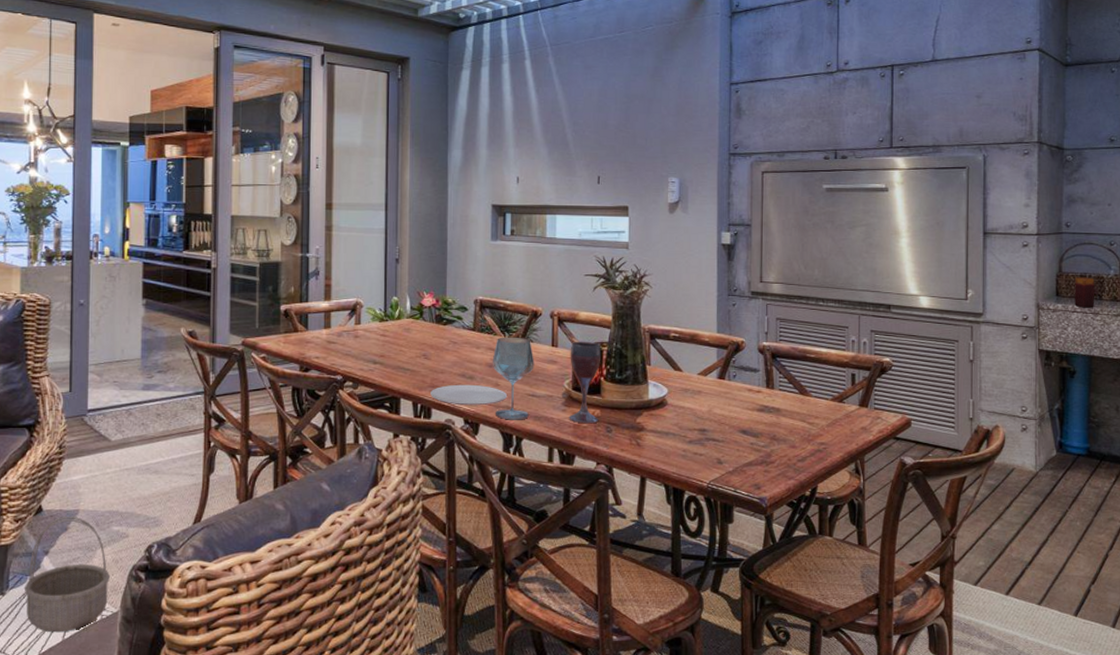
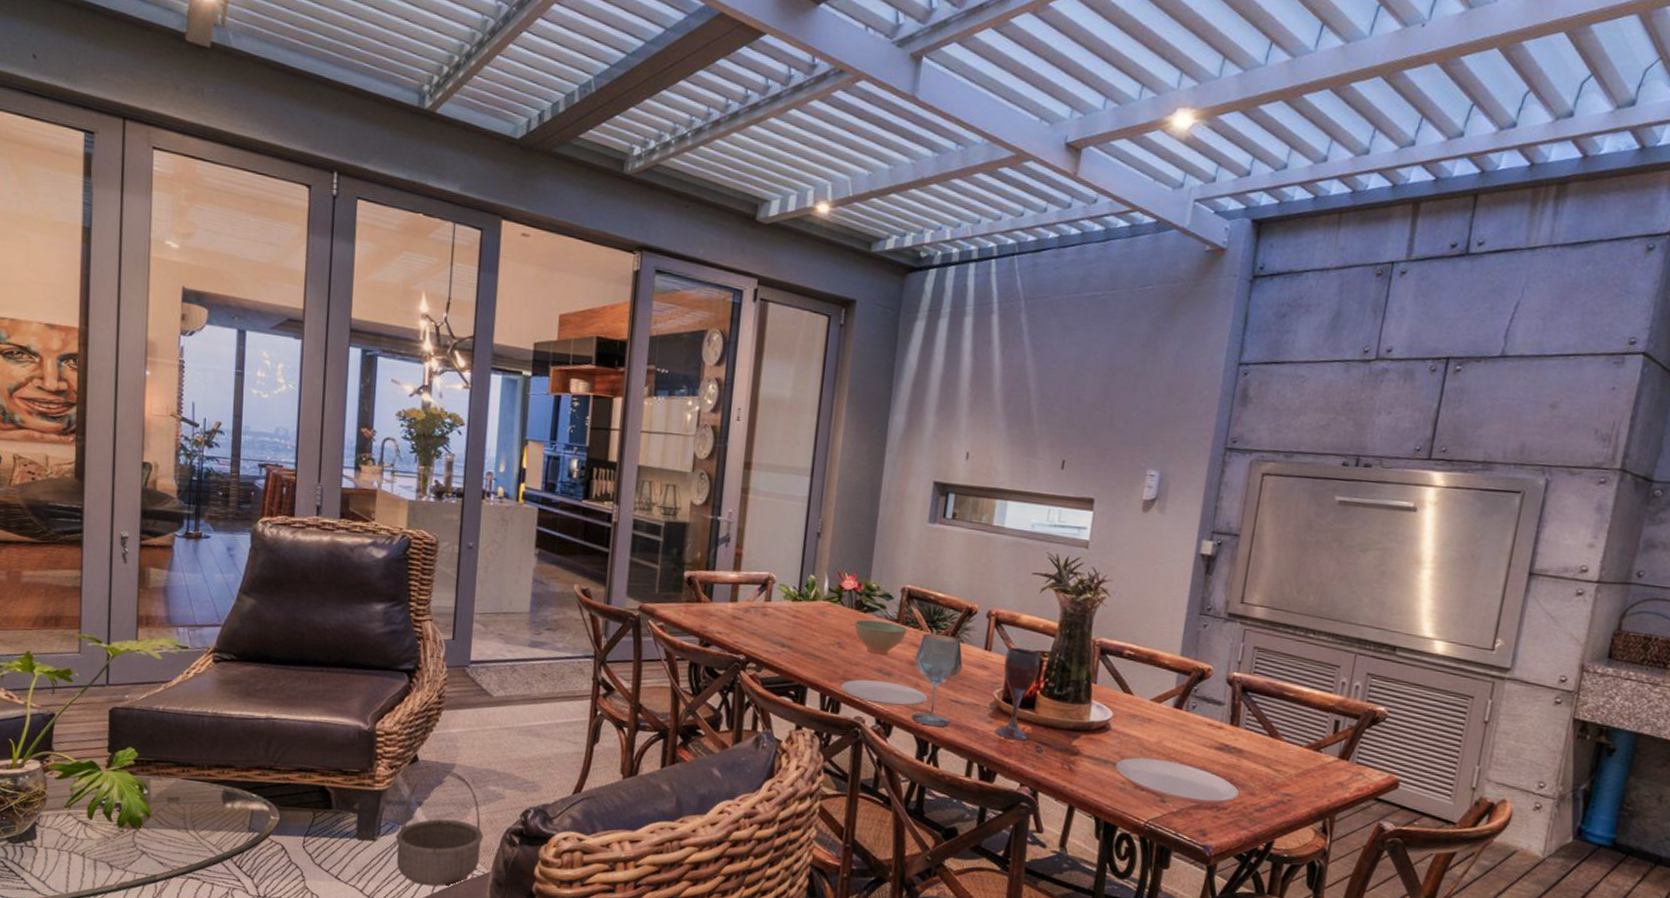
bowl: none [436,330,484,361] -> present [854,619,908,655]
plate: none [676,425,782,462] -> present [1115,757,1239,806]
candle: present [1075,277,1094,309] -> none [1630,638,1662,678]

